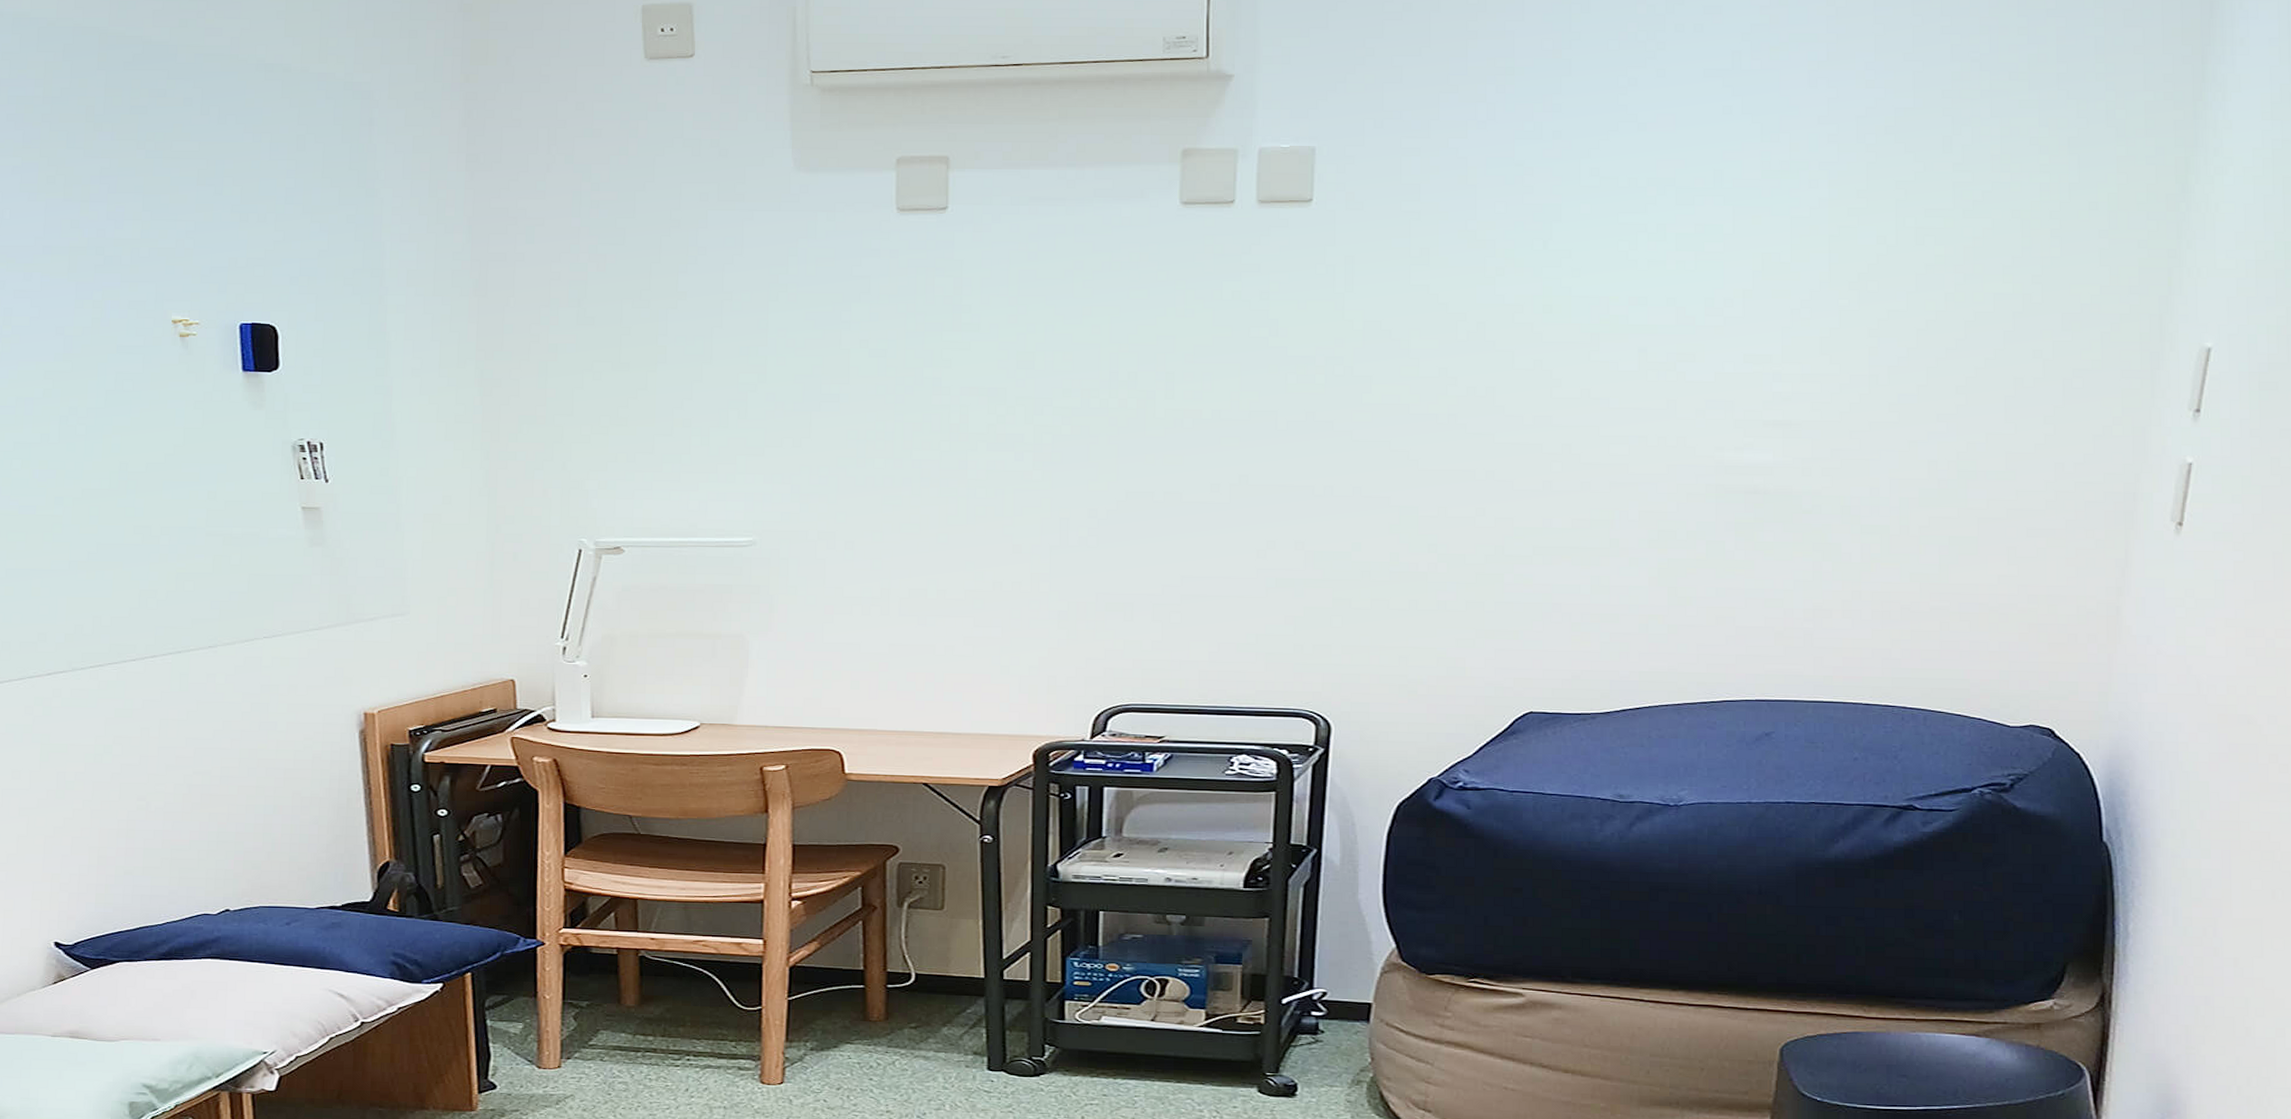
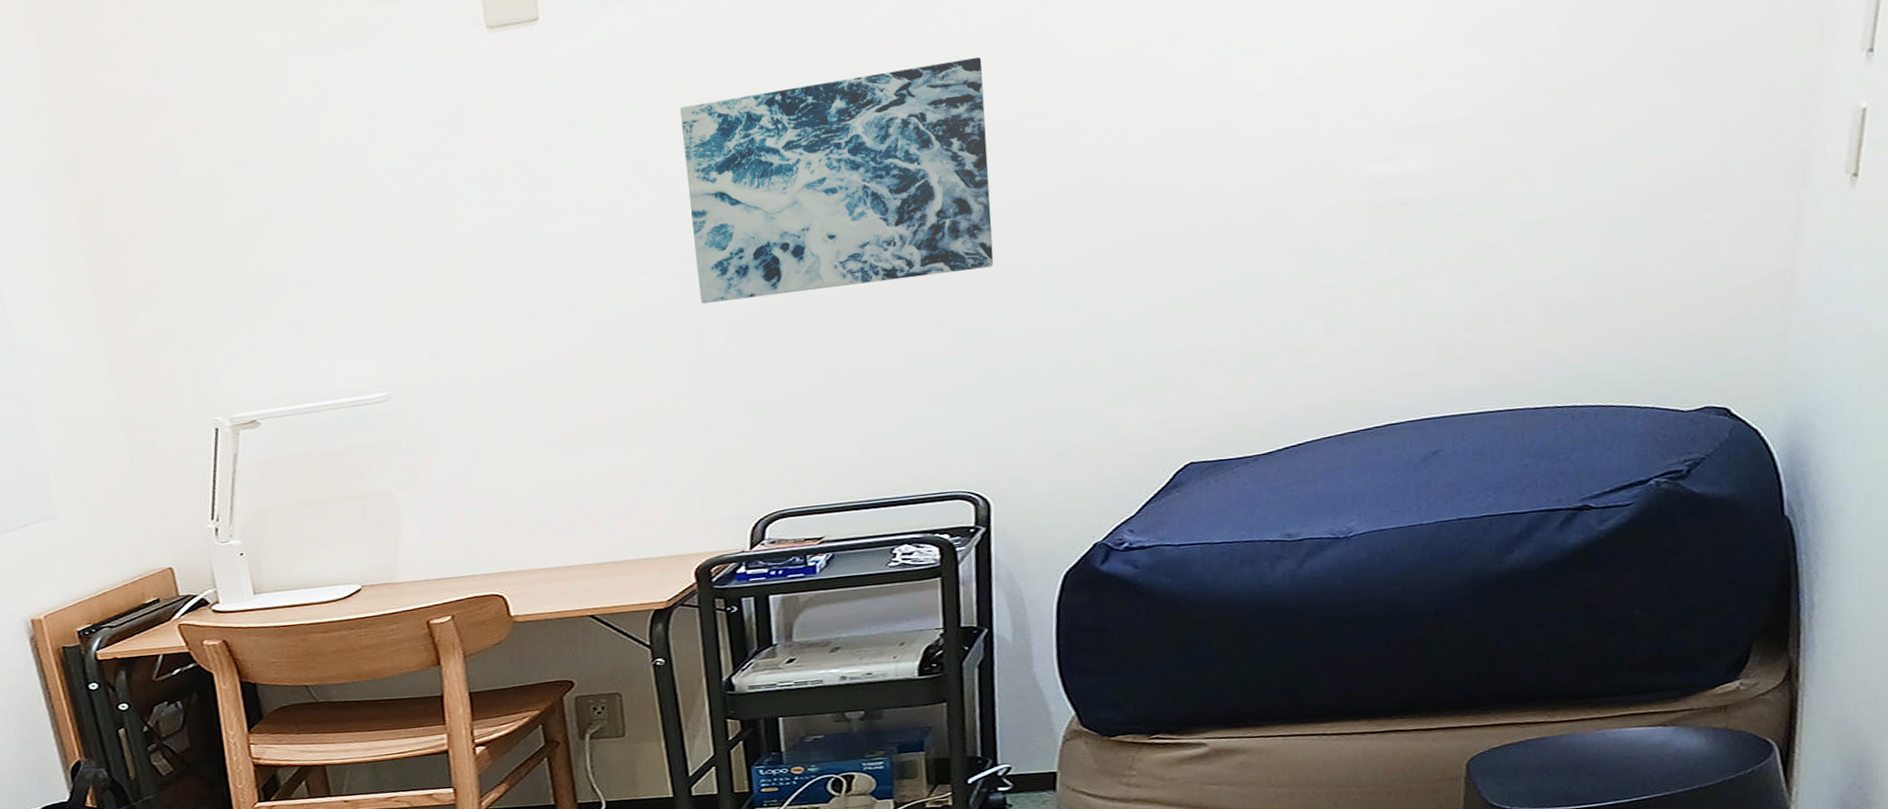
wall art: none [1070,300,1363,498] -> present [680,56,994,304]

